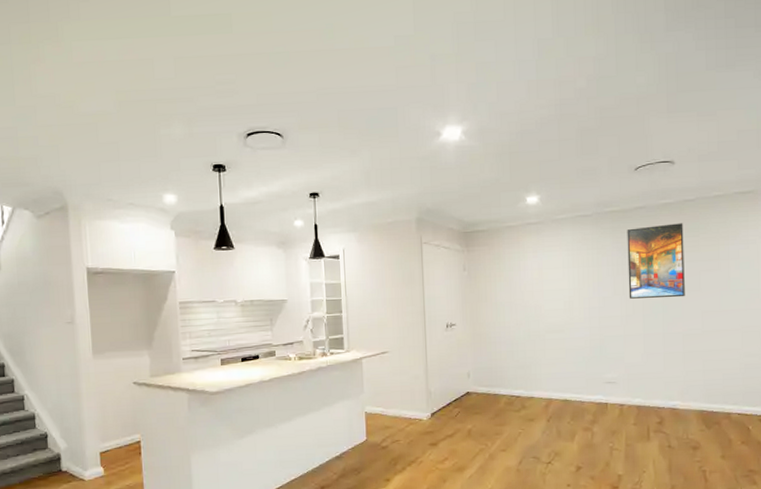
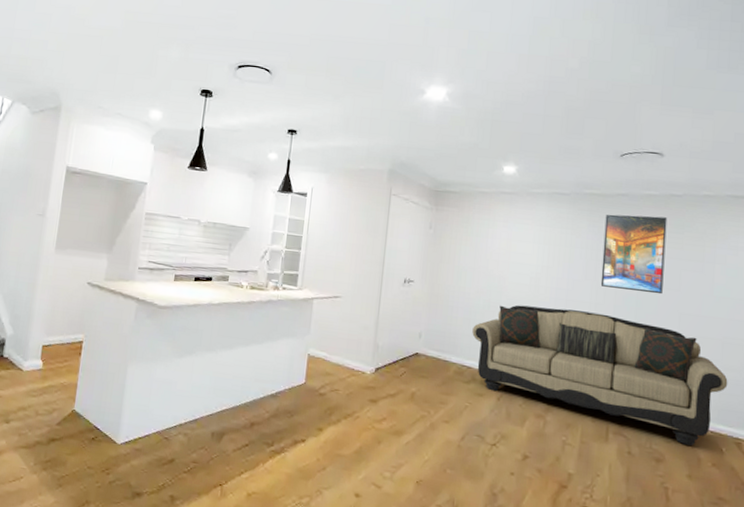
sofa: none [517,324,749,430] -> present [472,305,728,446]

